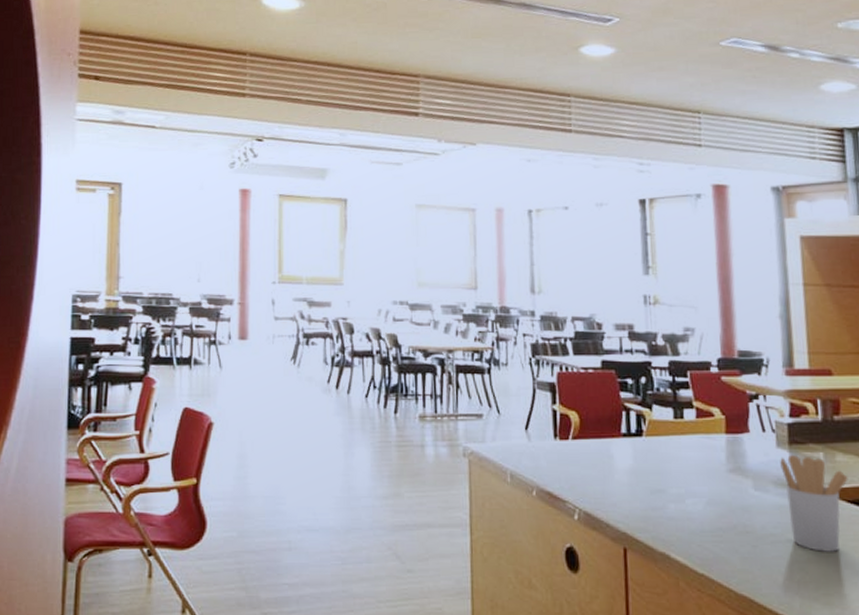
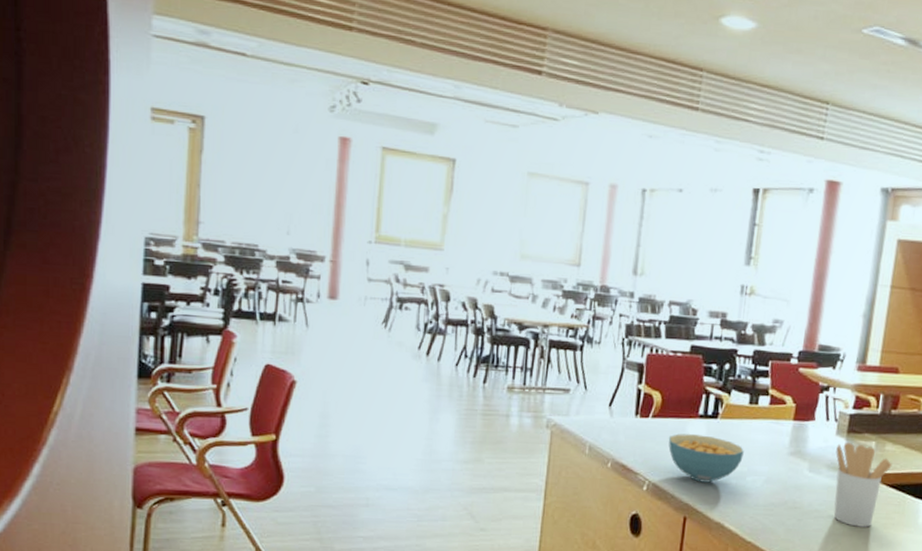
cereal bowl: none [593,455,678,508] -> present [668,434,744,483]

